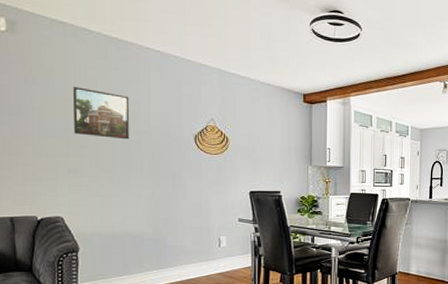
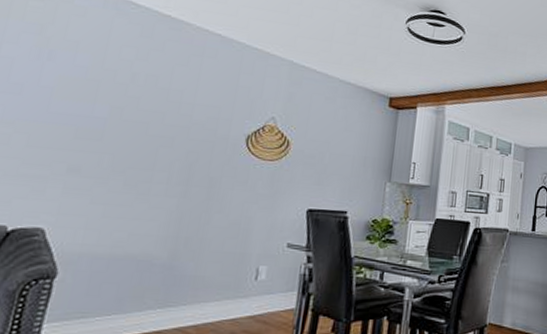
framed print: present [73,87,130,140] -> none [88,66,172,135]

